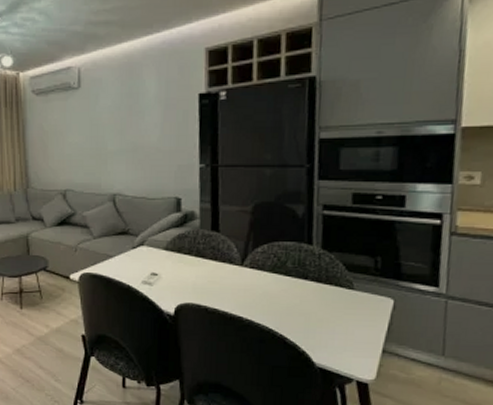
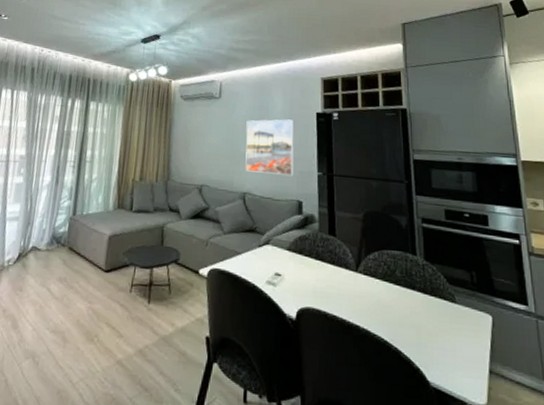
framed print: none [113,105,172,171] -> present [245,119,294,176]

